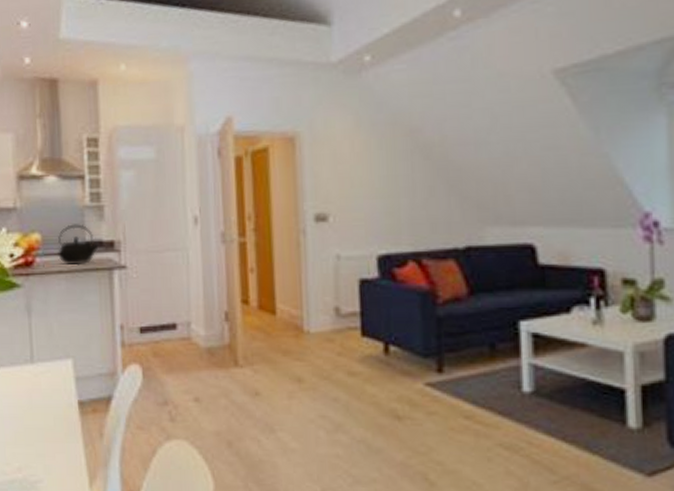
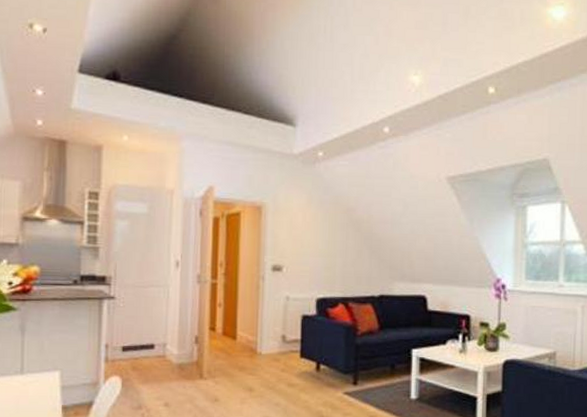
kettle: present [58,224,99,266] -> none [54,260,92,295]

